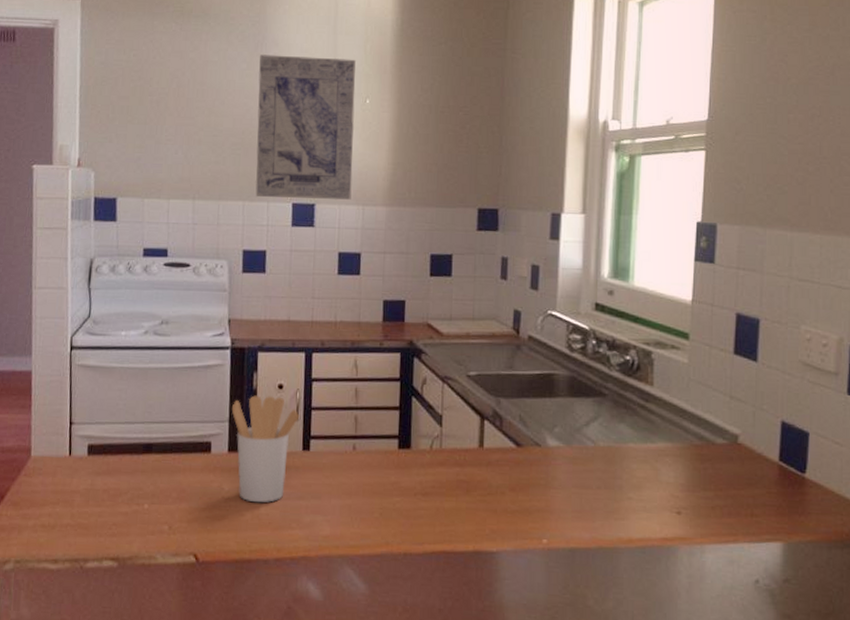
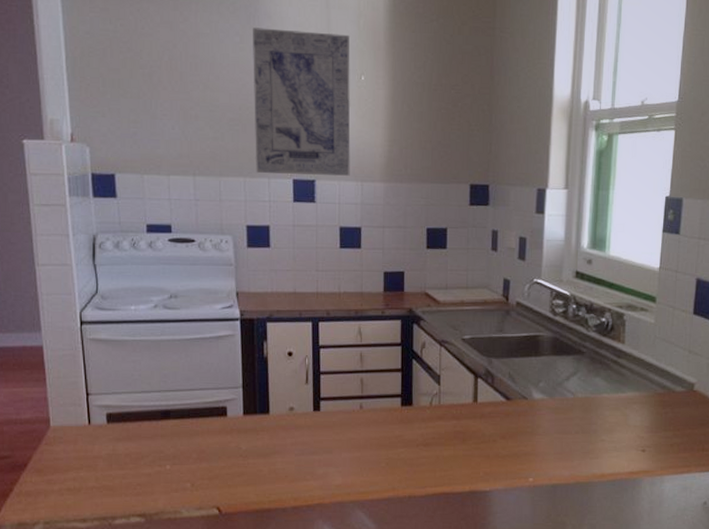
utensil holder: present [231,395,300,503] -> none [244,362,310,459]

